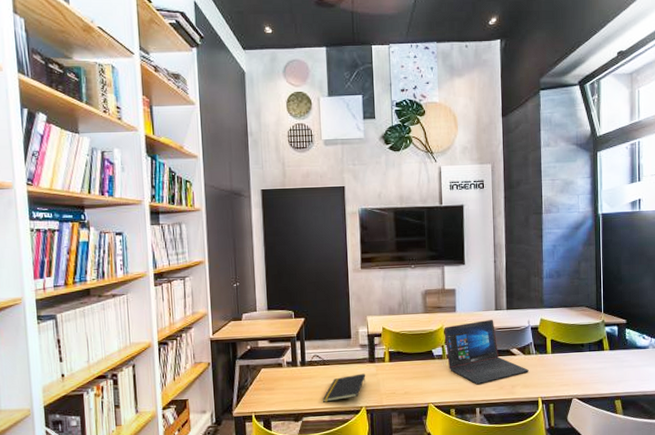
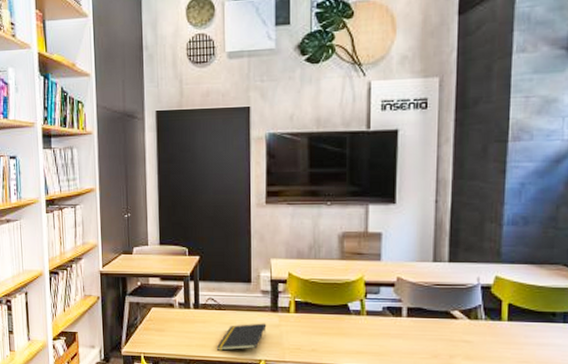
laptop: present [444,319,529,384] -> none [364,272,474,349]

